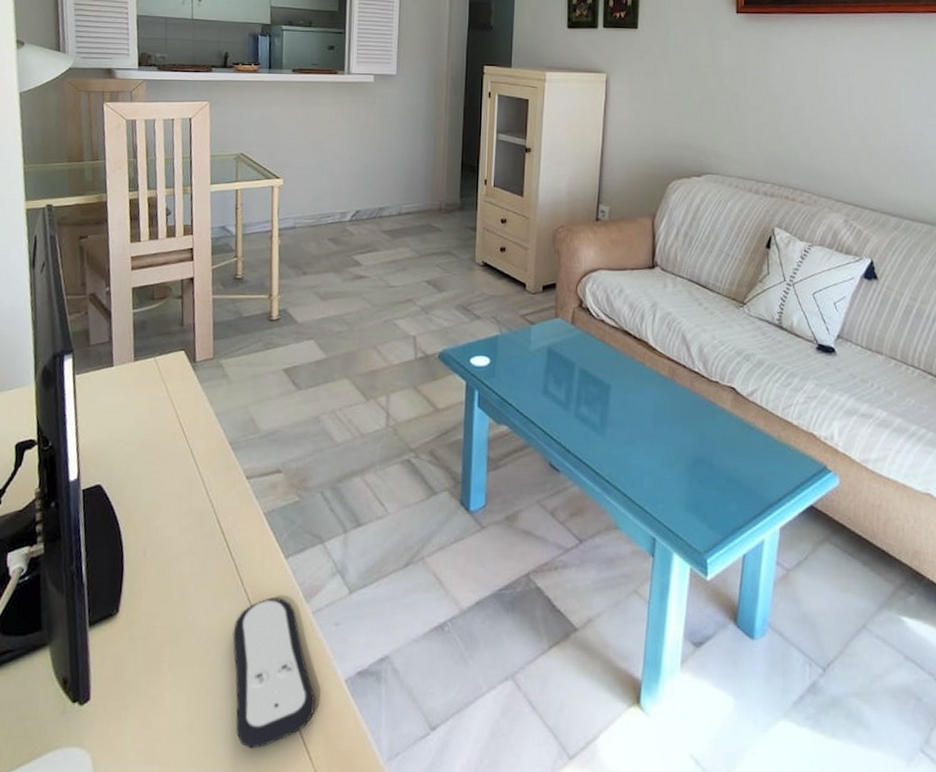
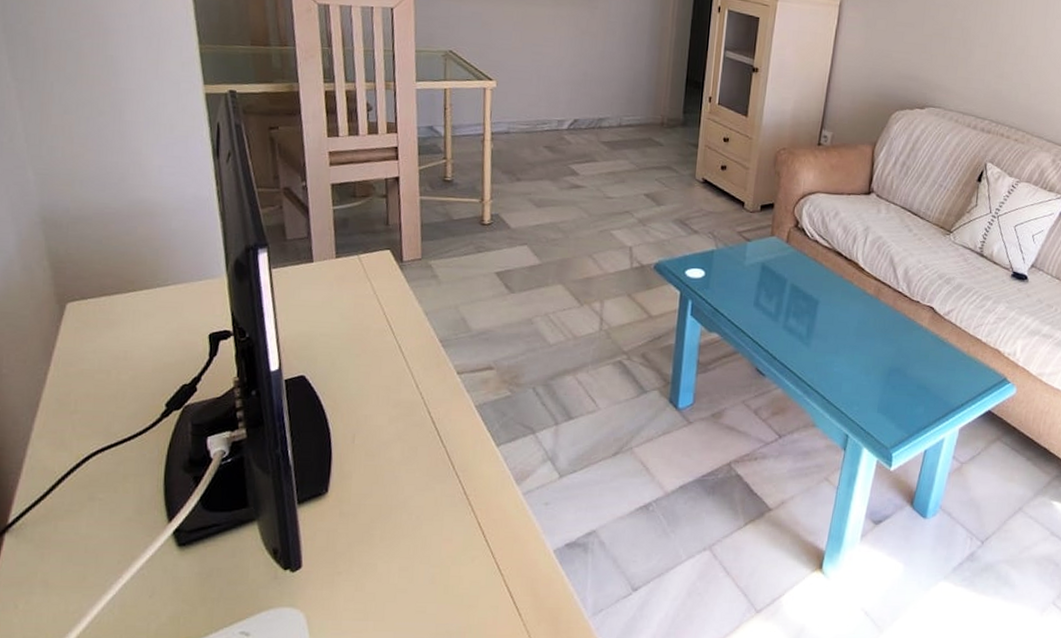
remote control: present [232,598,315,749] -> none [444,480,525,607]

